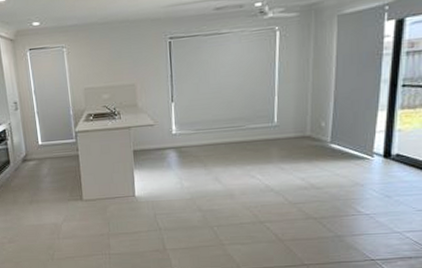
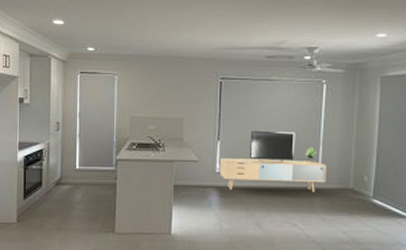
media console: none [176,85,283,150] -> present [220,130,326,193]

